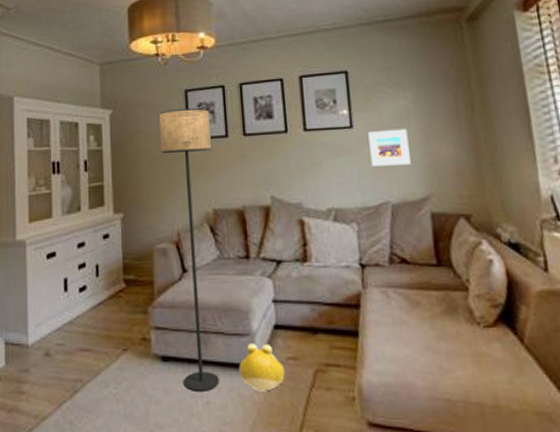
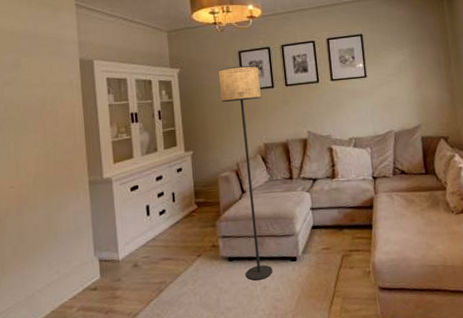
plush toy: present [239,343,285,391] -> none [287,240,321,275]
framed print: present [368,128,411,166] -> none [377,76,408,105]

